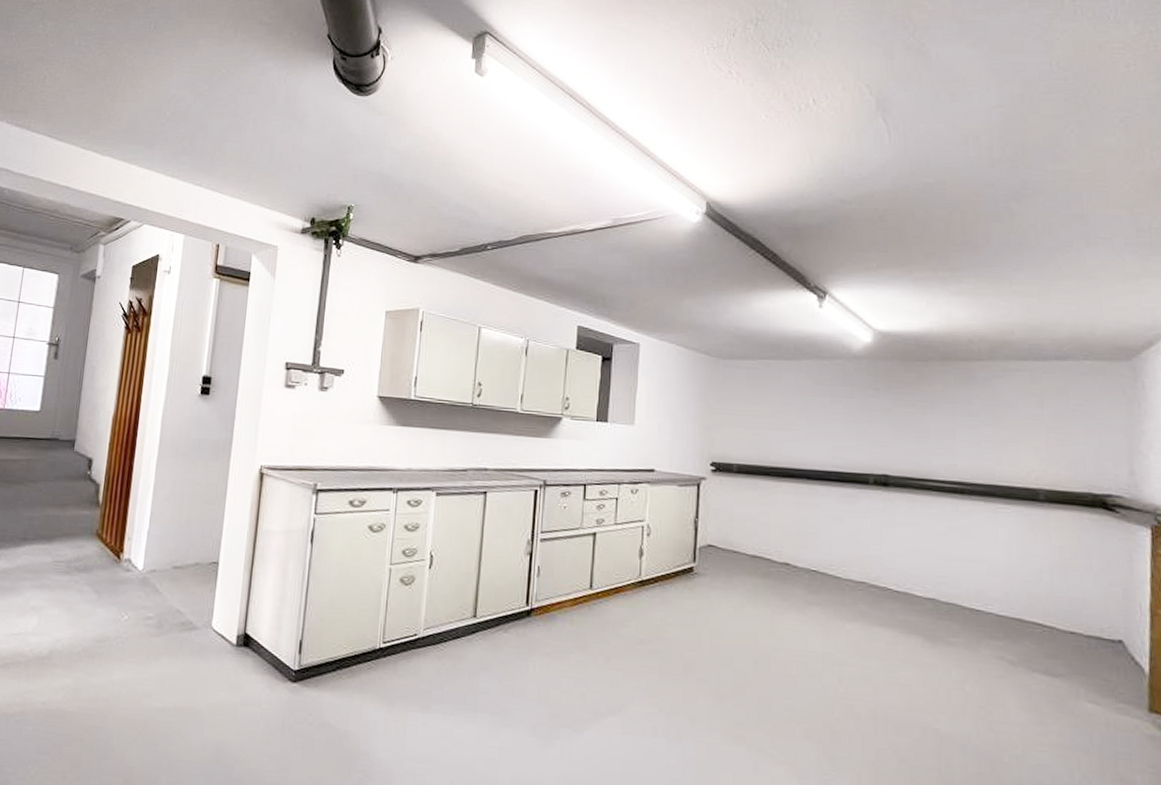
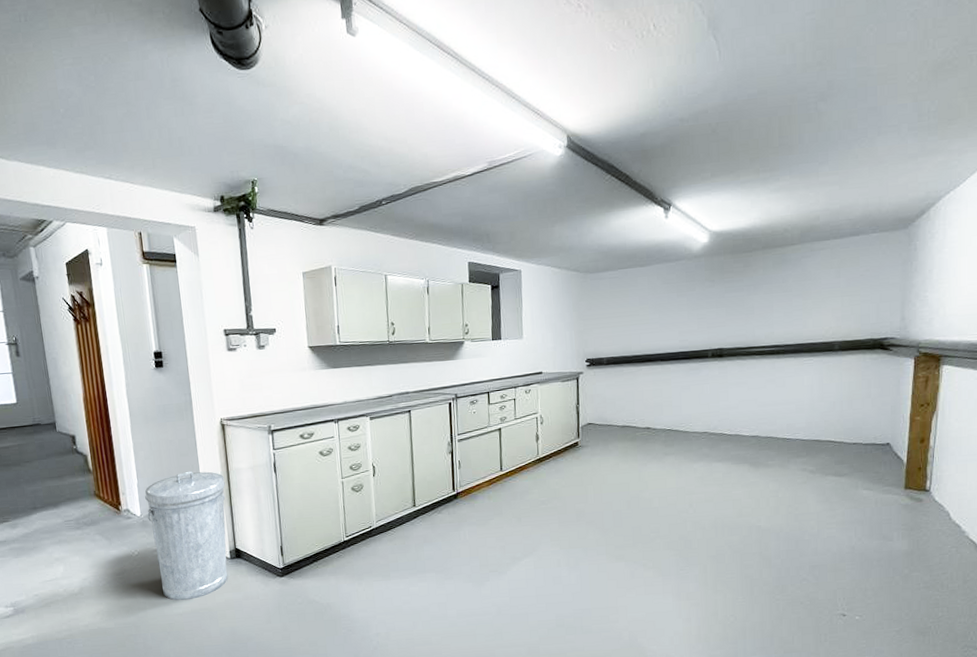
trash can: none [145,523,250,692] -> present [145,471,228,600]

